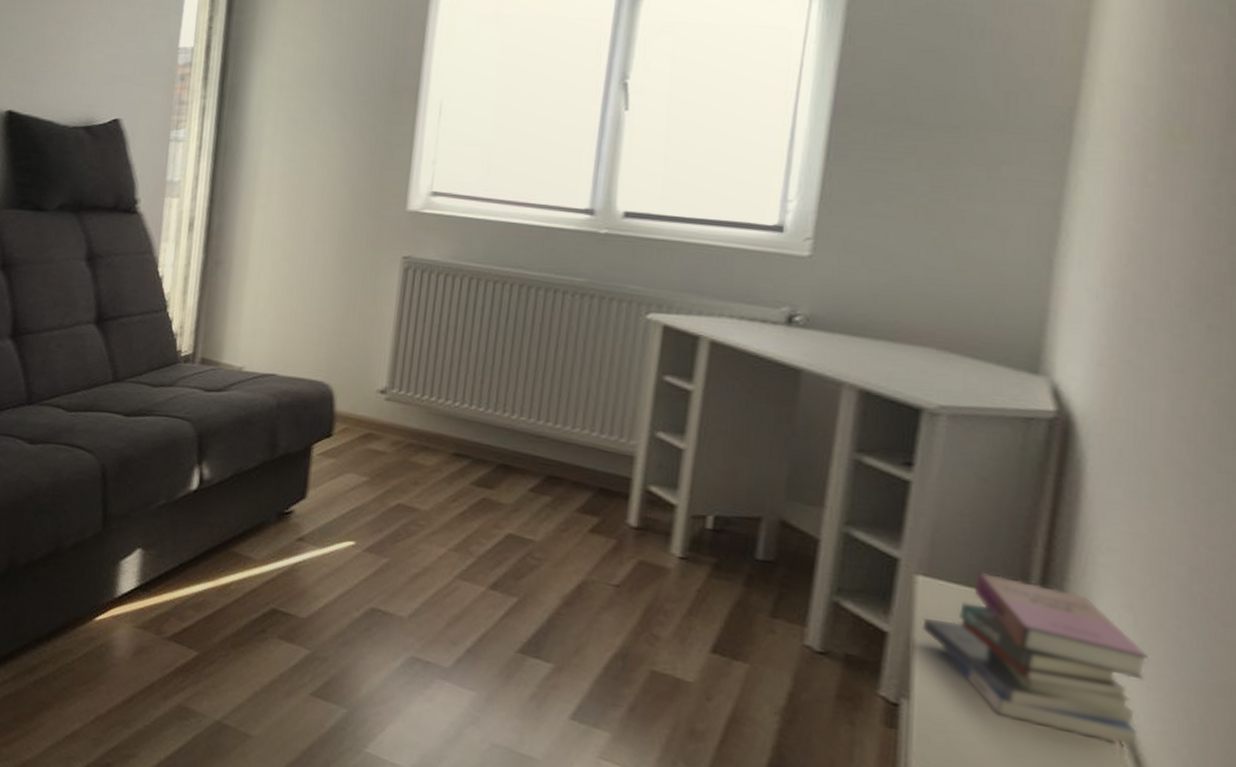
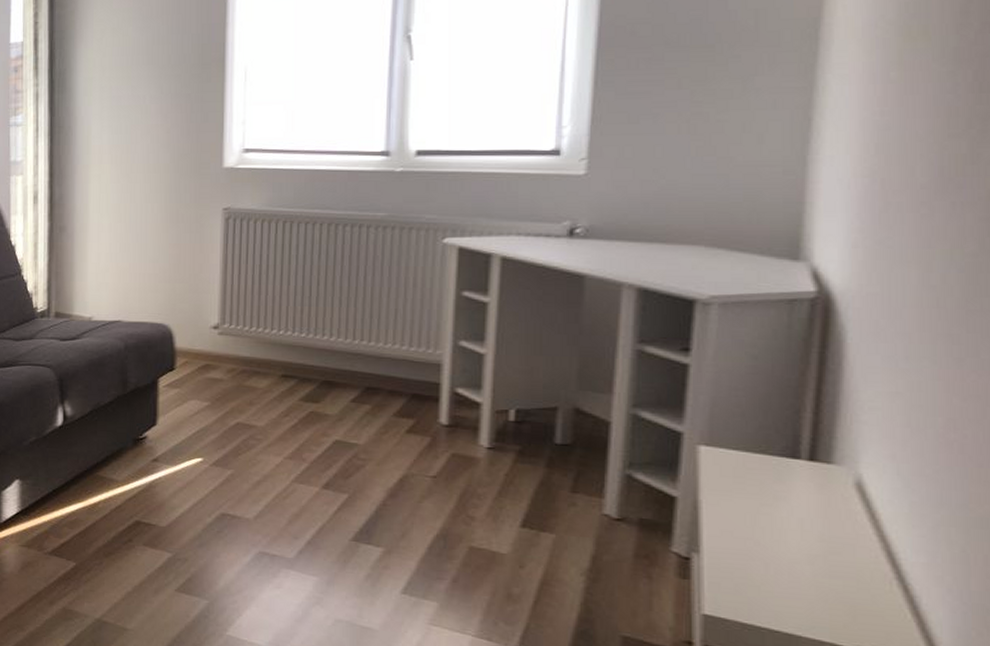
books: present [922,571,1148,747] -> none [707,437,911,578]

